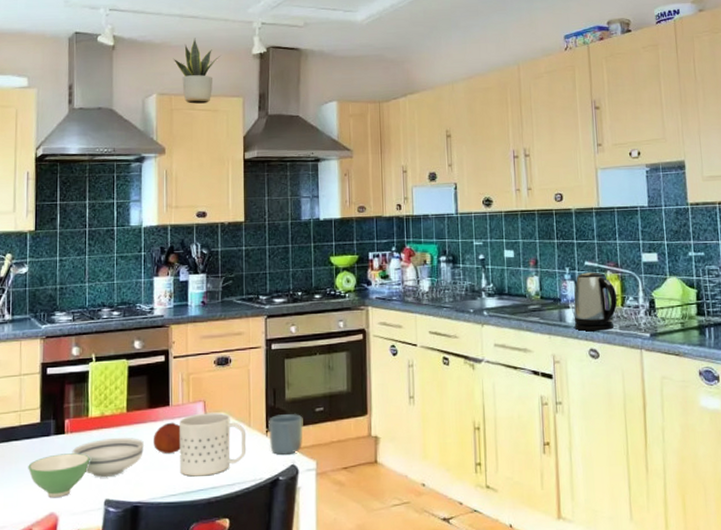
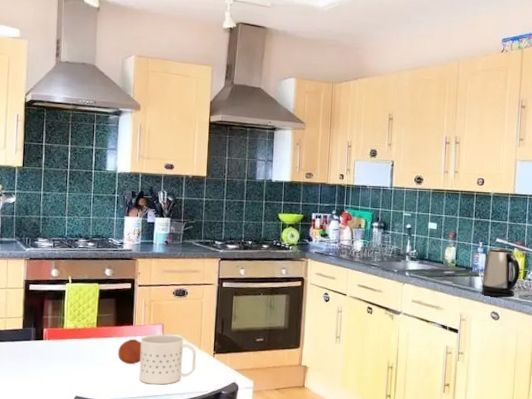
bowl: present [28,453,90,497] -> none [11,356,64,391]
bowl: present [72,437,145,478] -> none [48,347,111,379]
potted plant: present [173,38,221,104] -> none [151,8,195,69]
cup: present [268,414,303,455] -> none [215,341,245,374]

